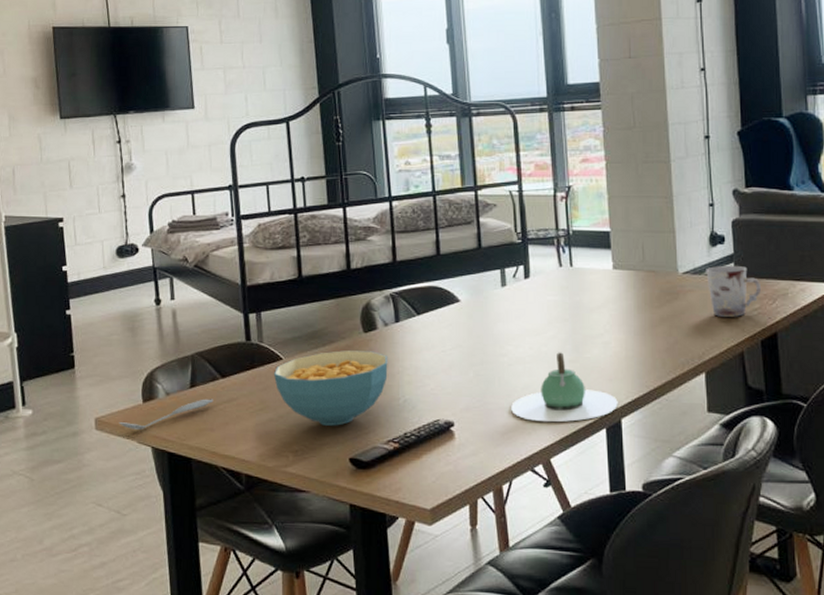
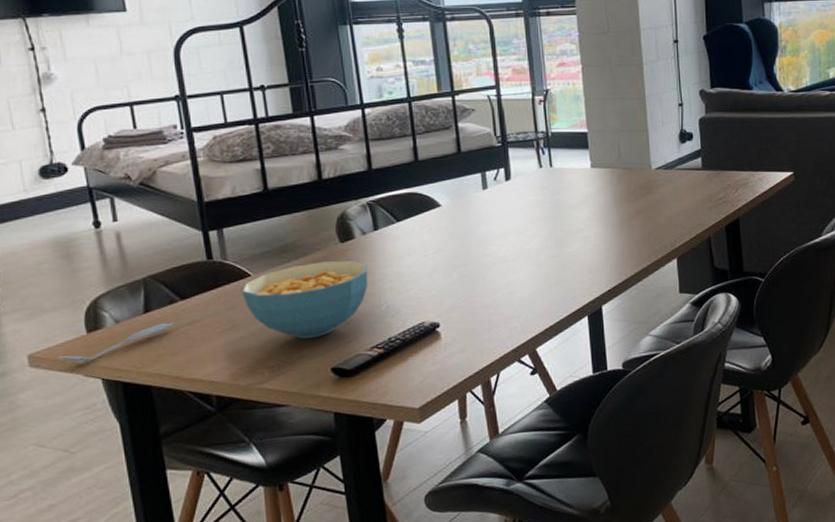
teapot: present [511,352,618,423] -> none [496,248,599,315]
cup: present [706,265,761,317] -> none [676,159,725,207]

